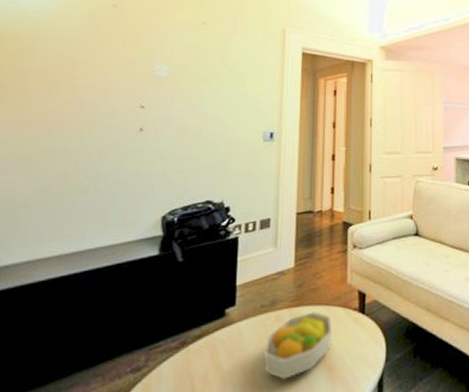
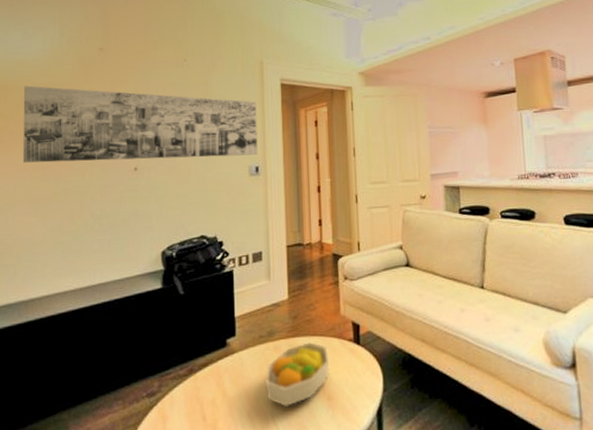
wall art: none [13,37,276,122] -> present [23,85,258,163]

